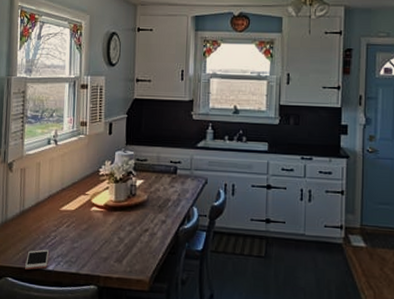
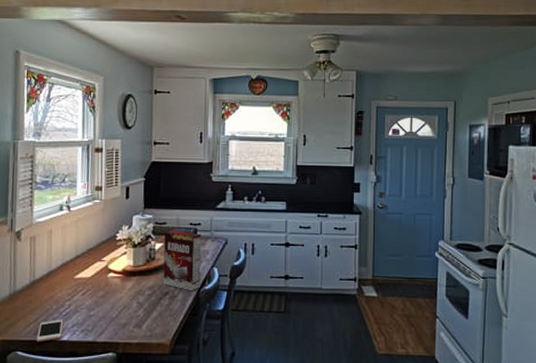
cereal box: none [143,167,182,229] -> present [163,230,202,290]

